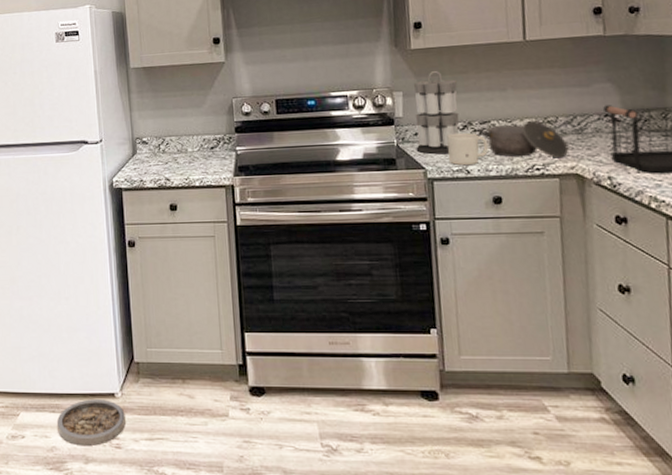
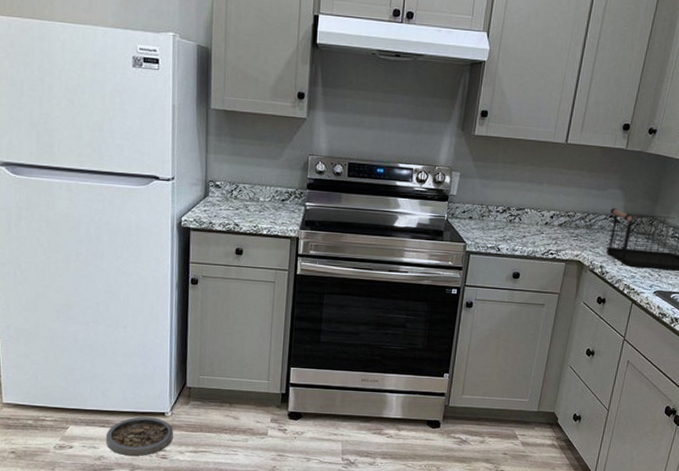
spice rack: present [413,70,459,155] -> none [461,157,506,232]
mug: present [447,132,489,166] -> none [485,215,520,244]
cooking pot: present [477,121,569,158] -> none [513,213,578,247]

